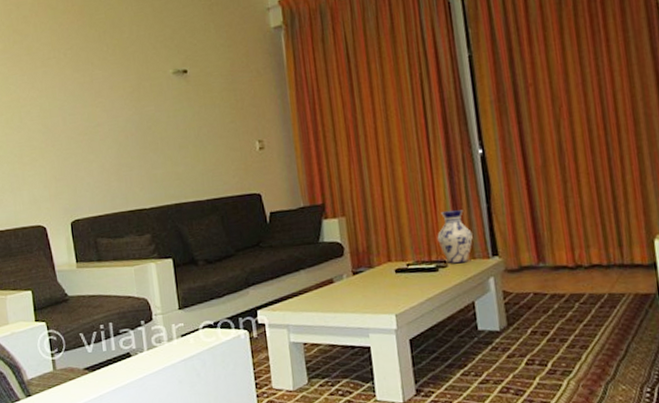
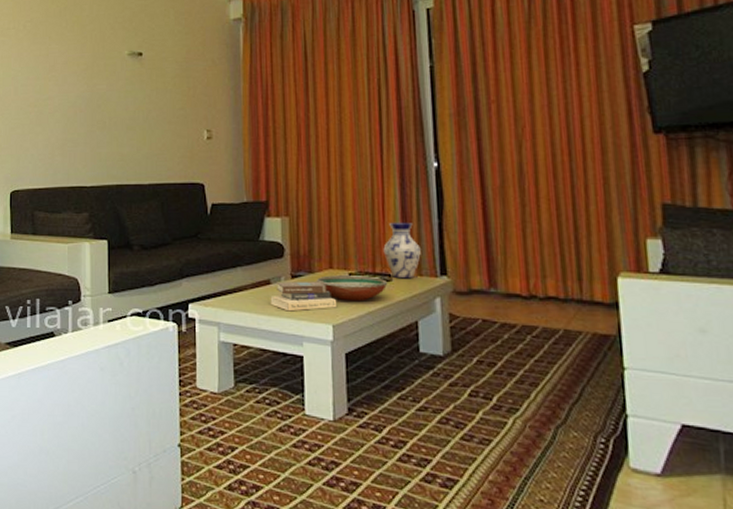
books: none [334,275,399,307] -> present [270,281,338,312]
decorative bowl: none [376,264,444,291] -> present [316,275,388,301]

